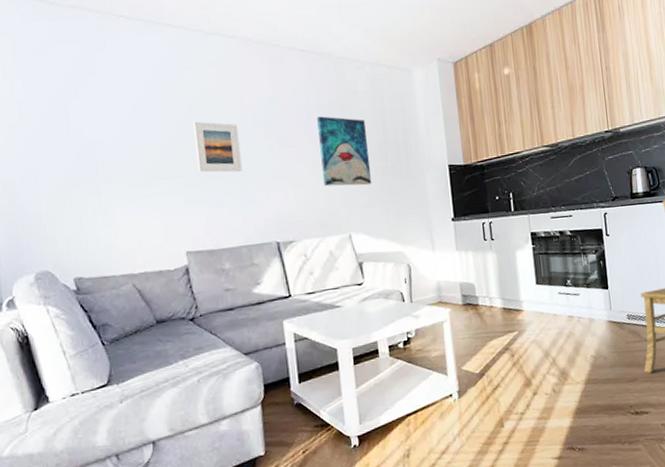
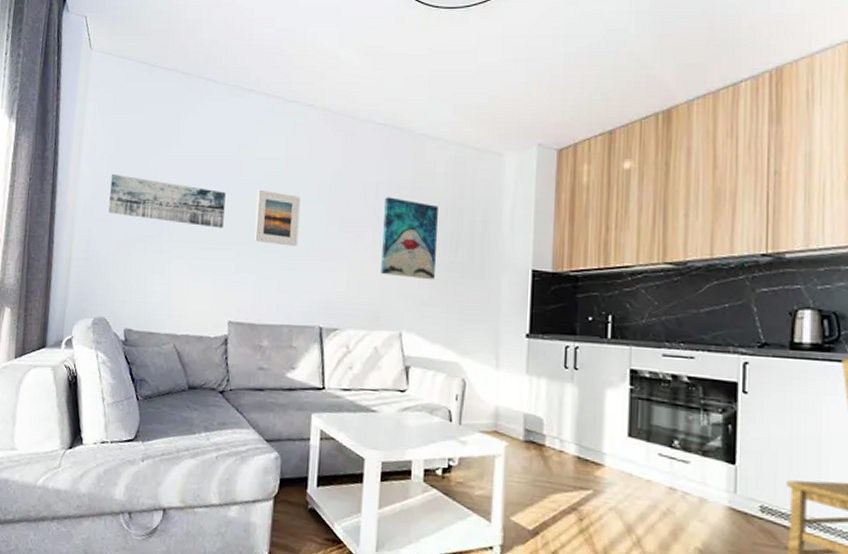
wall art: none [26,120,164,164] -> present [108,173,226,228]

